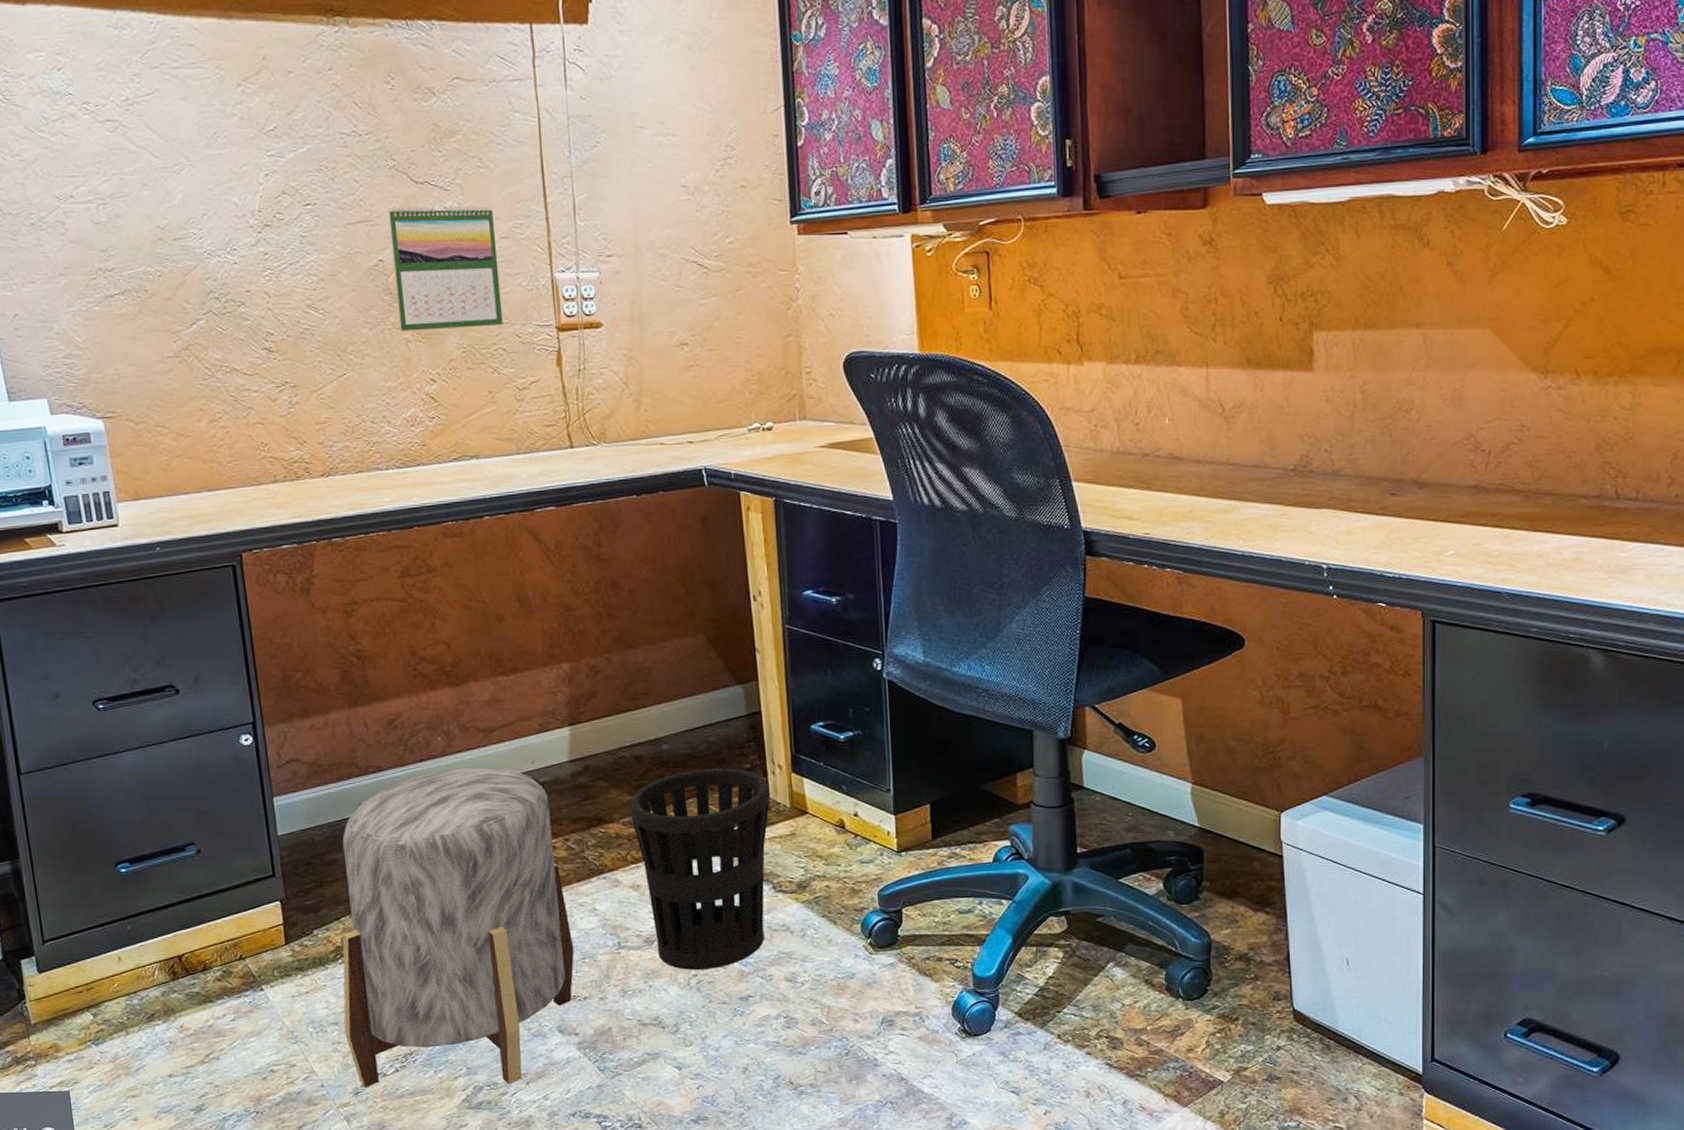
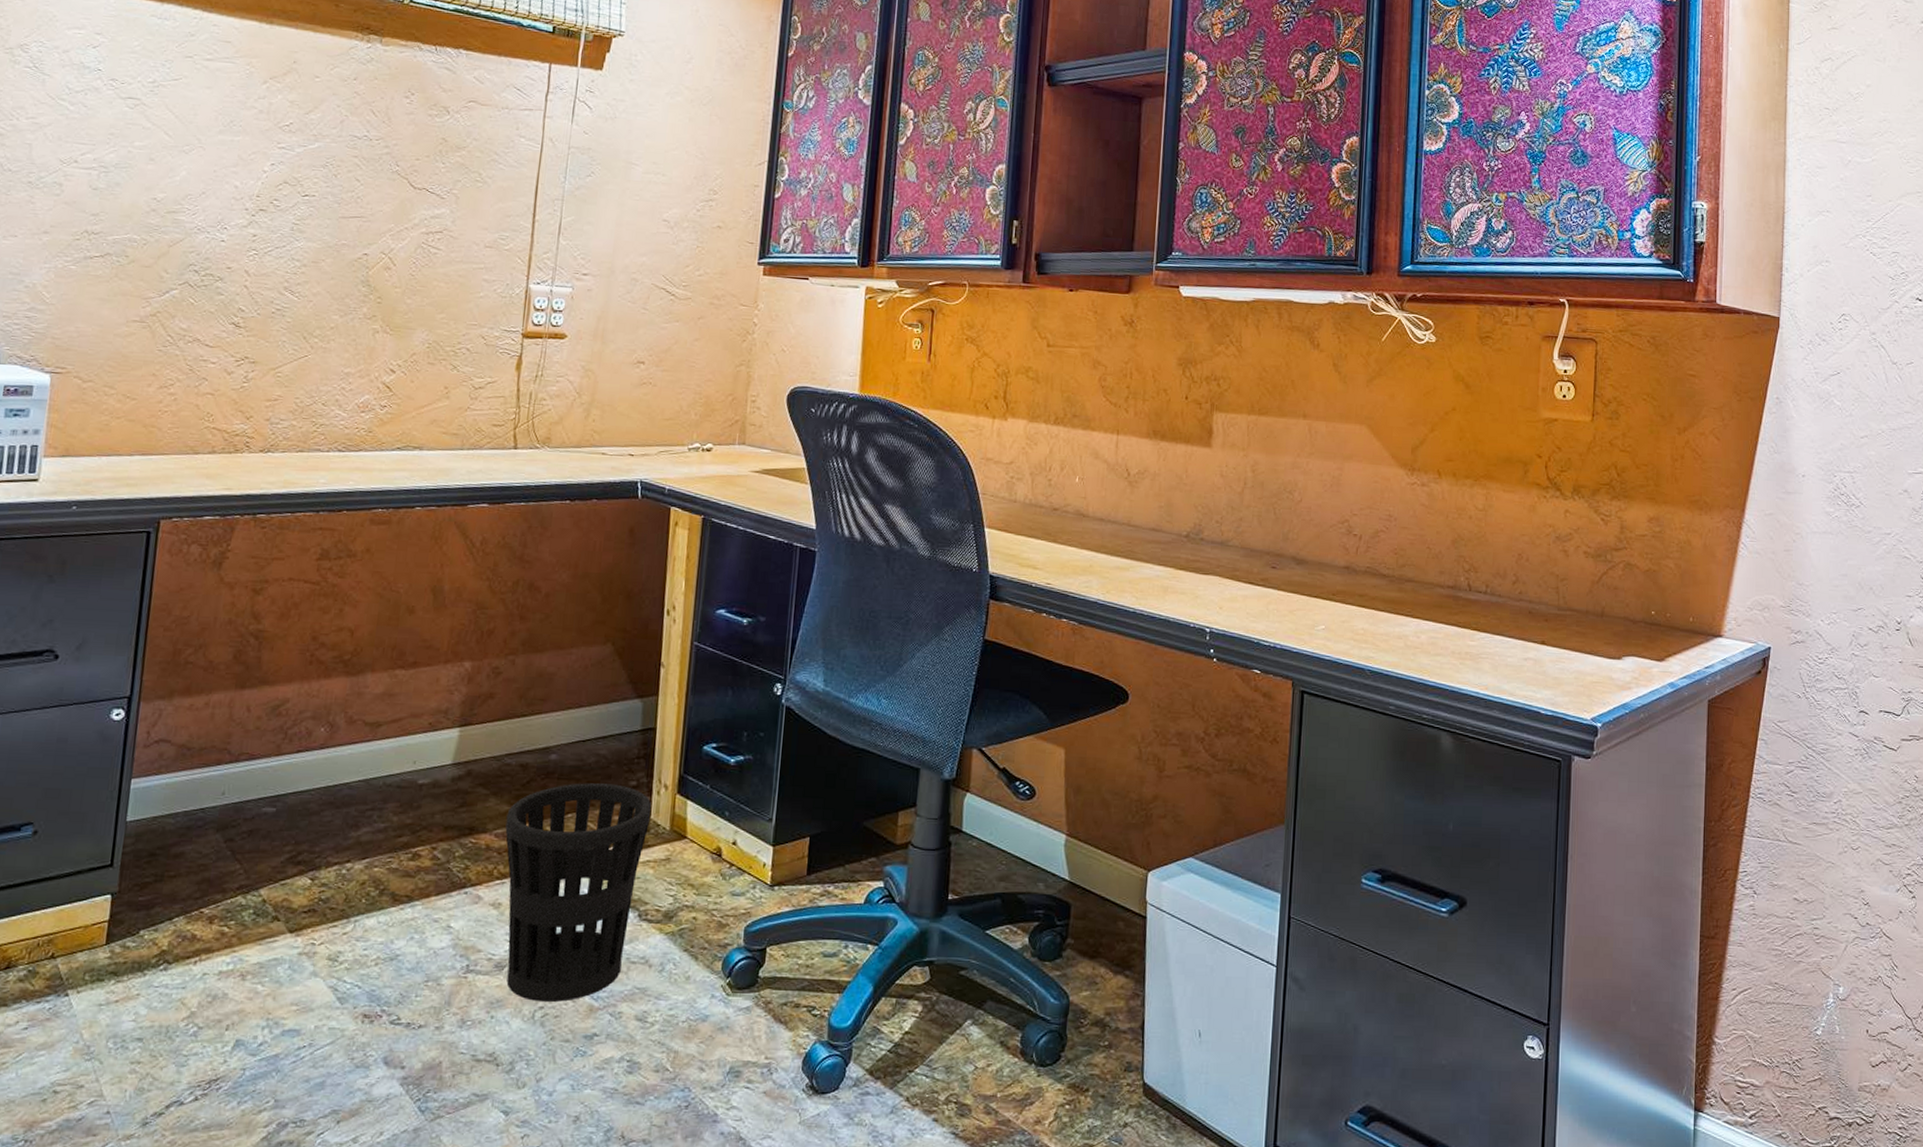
stool: present [342,767,575,1087] -> none [147,762,424,1122]
calendar: present [388,205,503,331] -> none [371,207,483,327]

